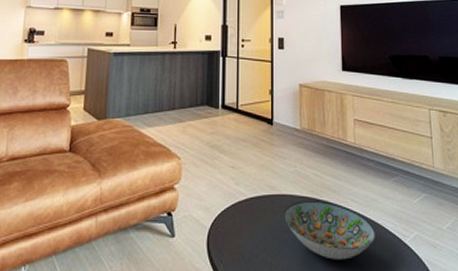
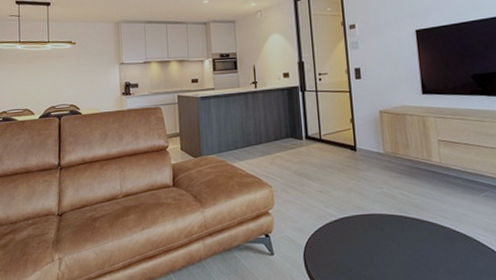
decorative bowl: present [284,201,375,260] -> none [374,218,467,271]

